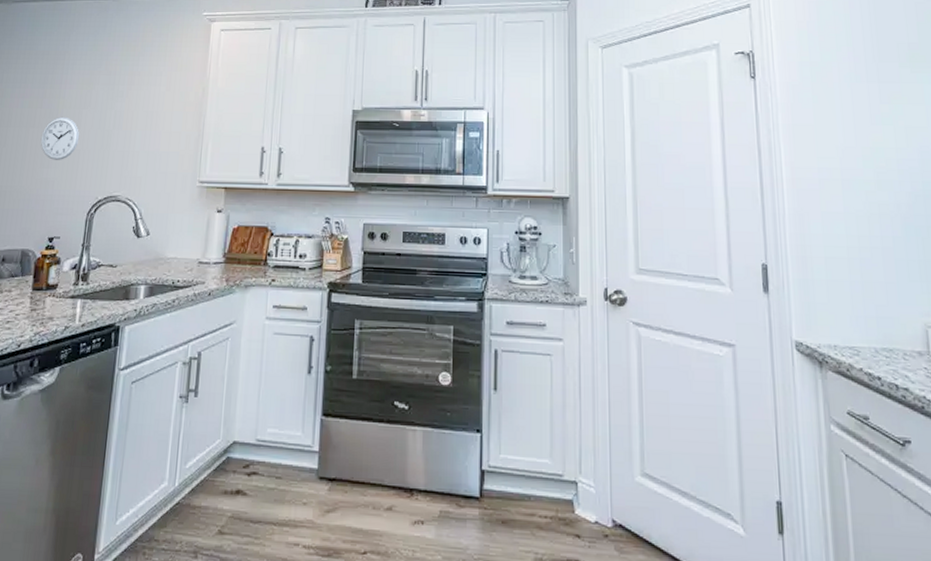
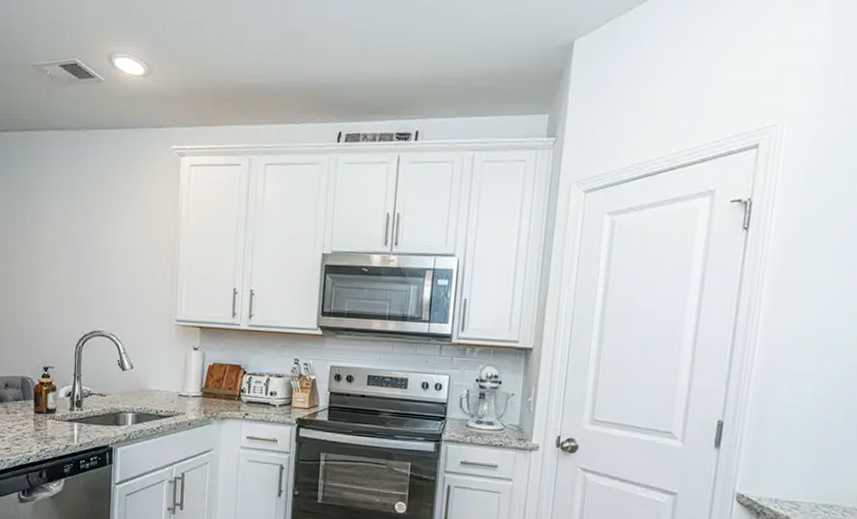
wall clock: present [40,116,80,160] -> none [27,252,63,295]

